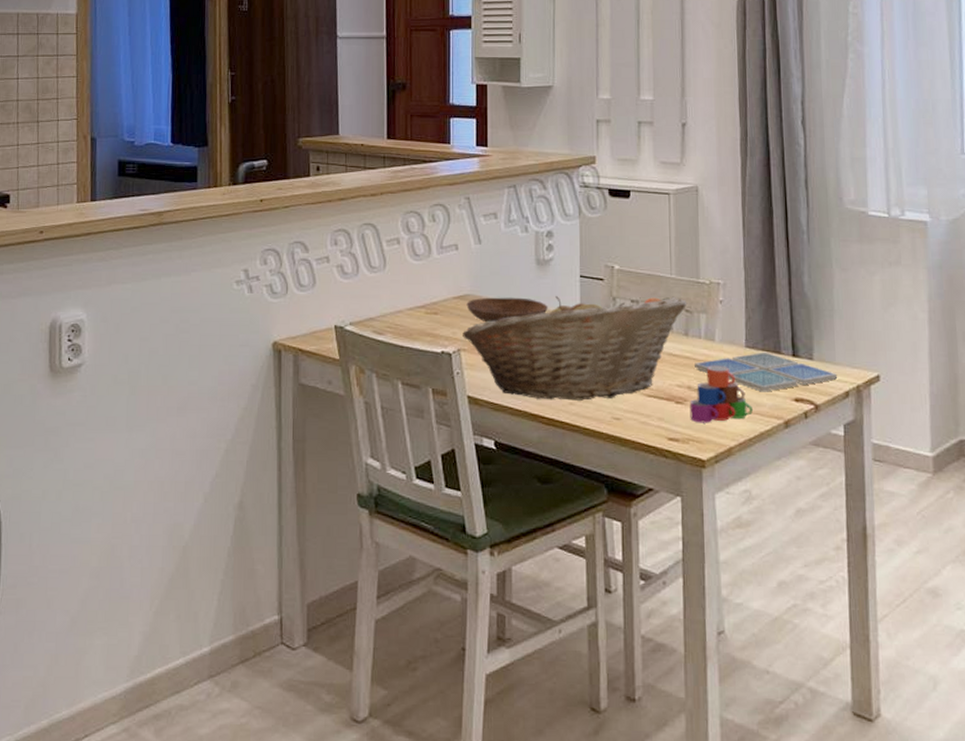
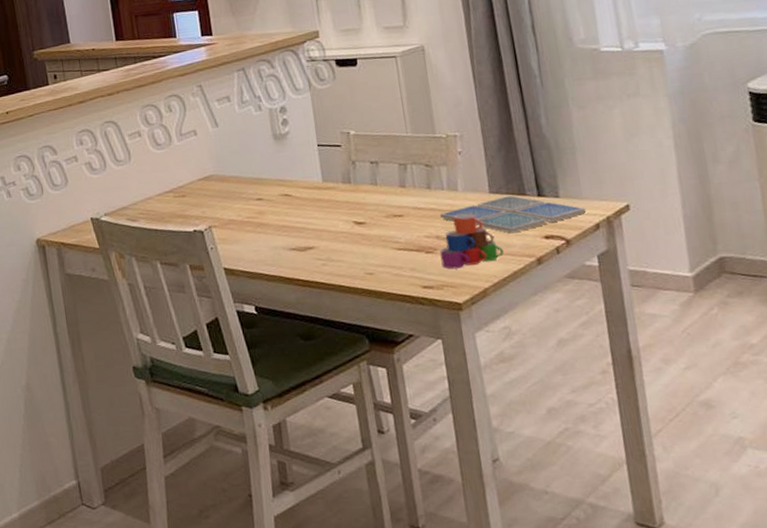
fruit basket: present [463,295,688,401] -> none [211,153,427,264]
bowl: present [466,297,548,323] -> none [211,172,290,199]

